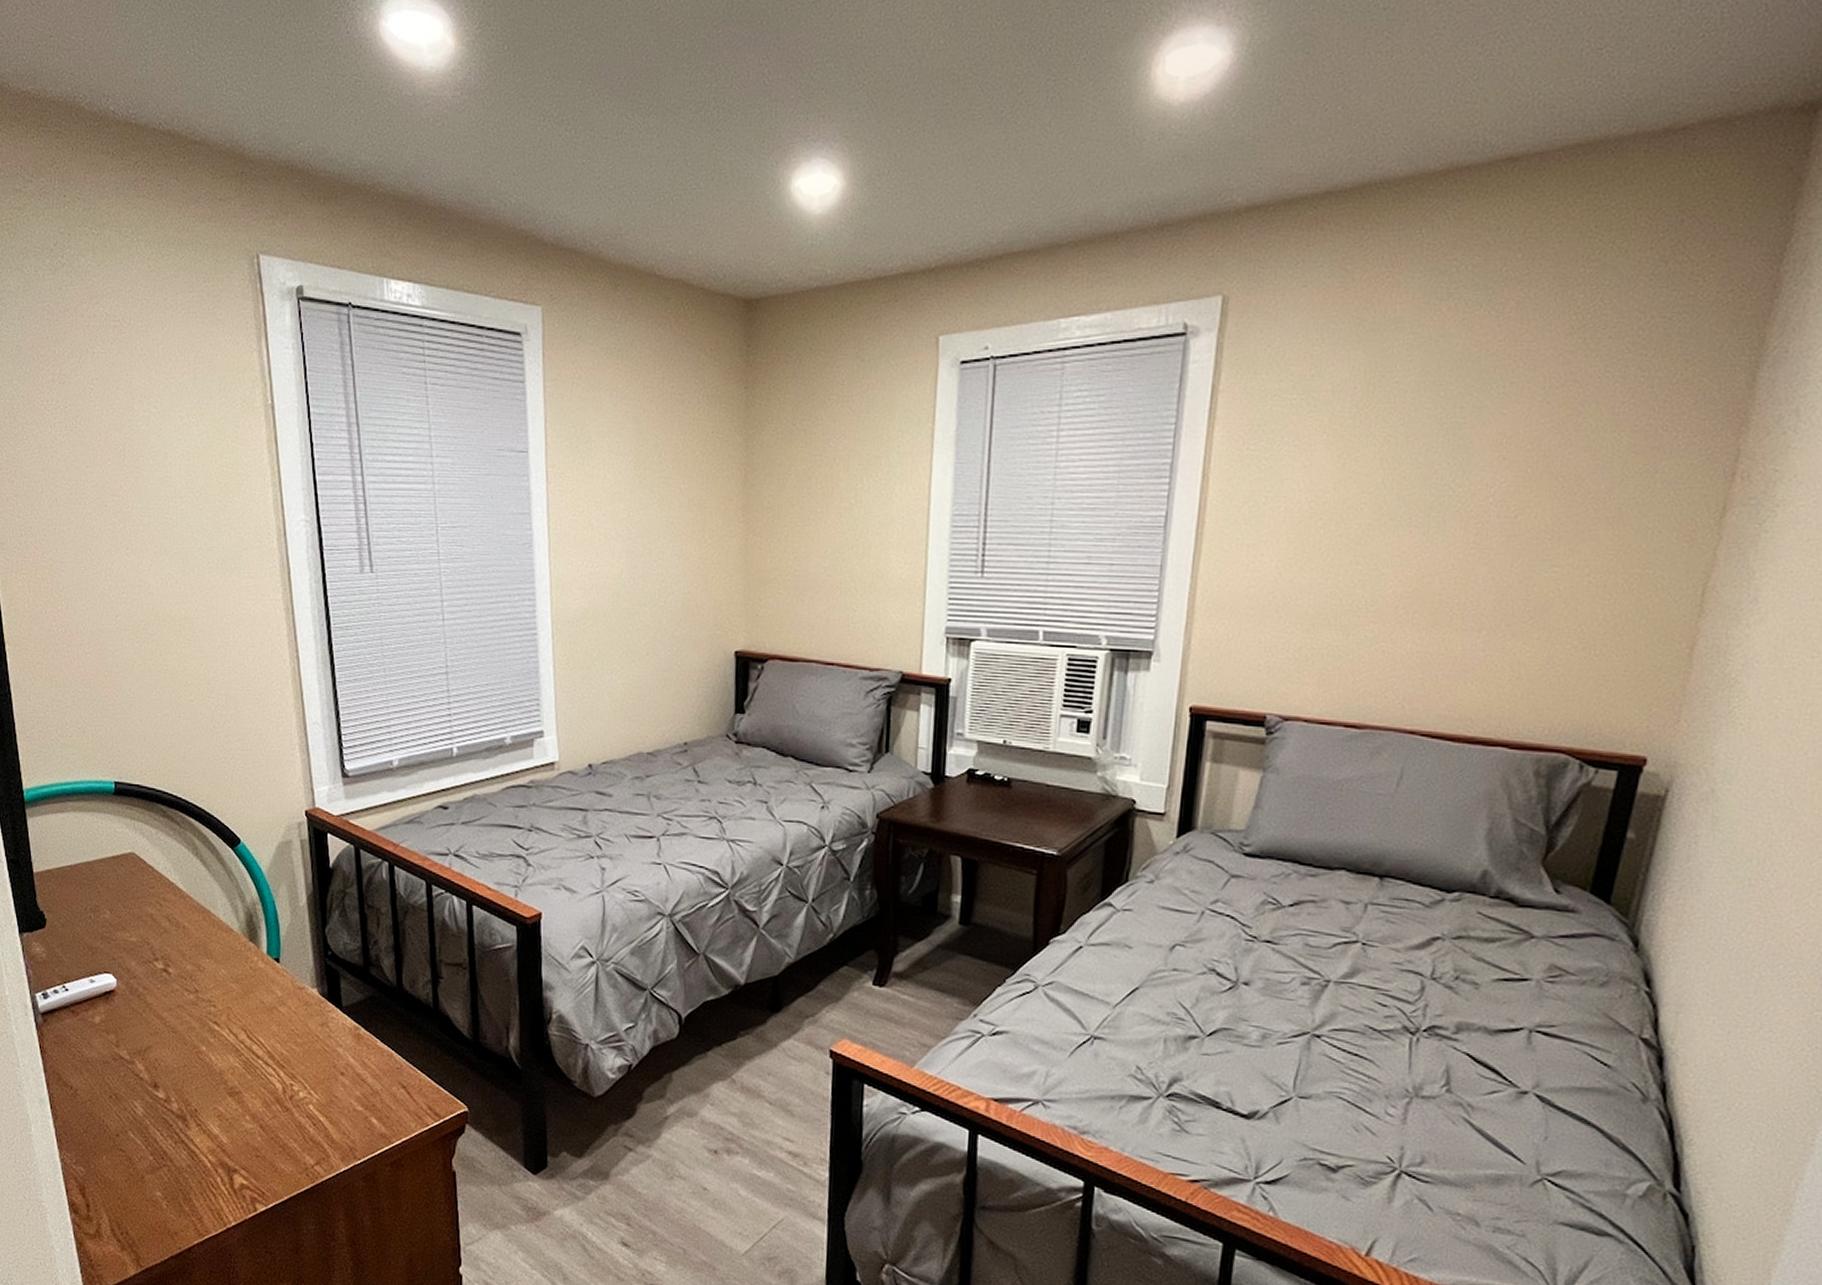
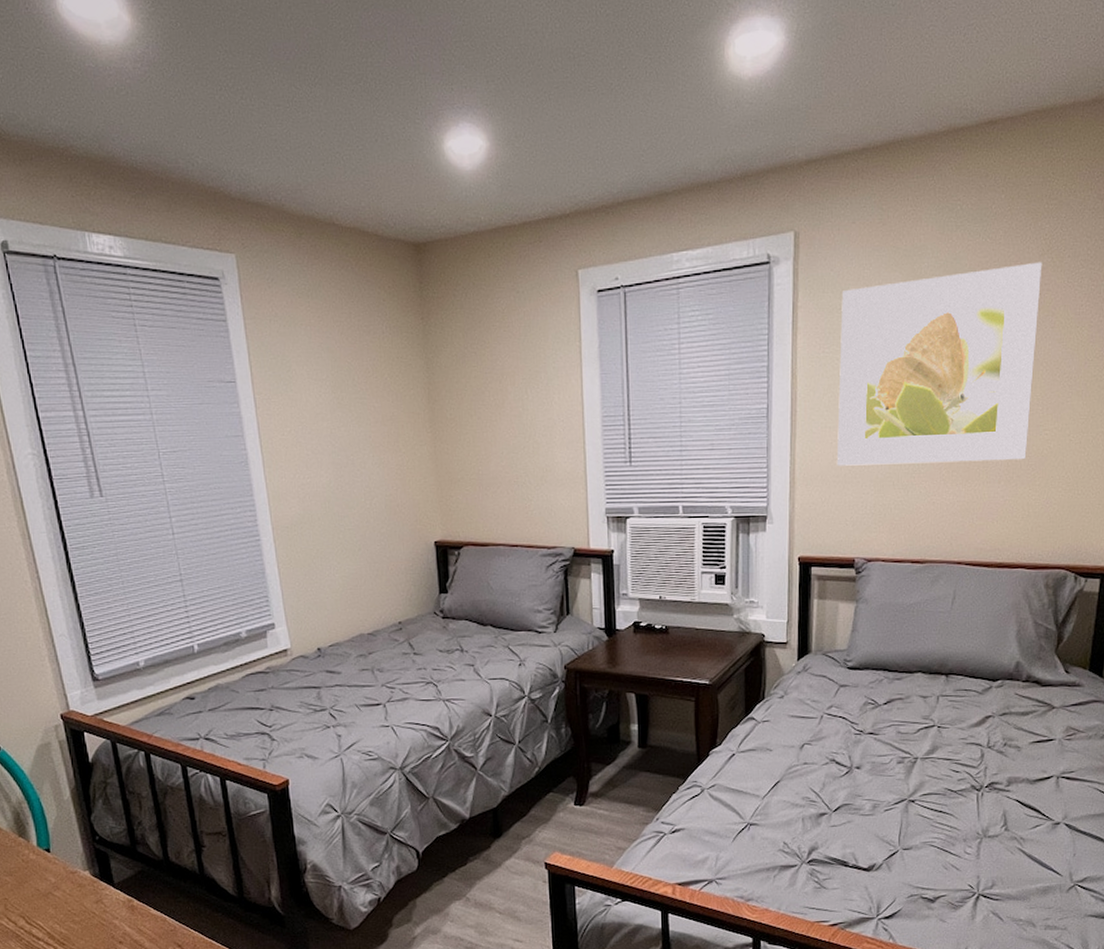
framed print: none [1252,343,1570,604] -> present [836,262,1042,466]

